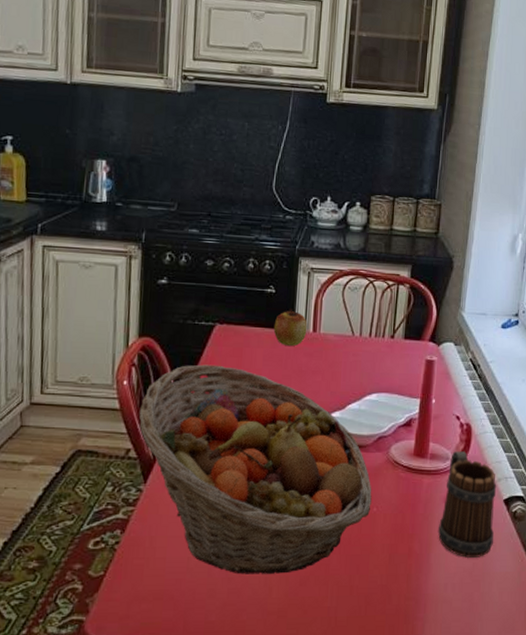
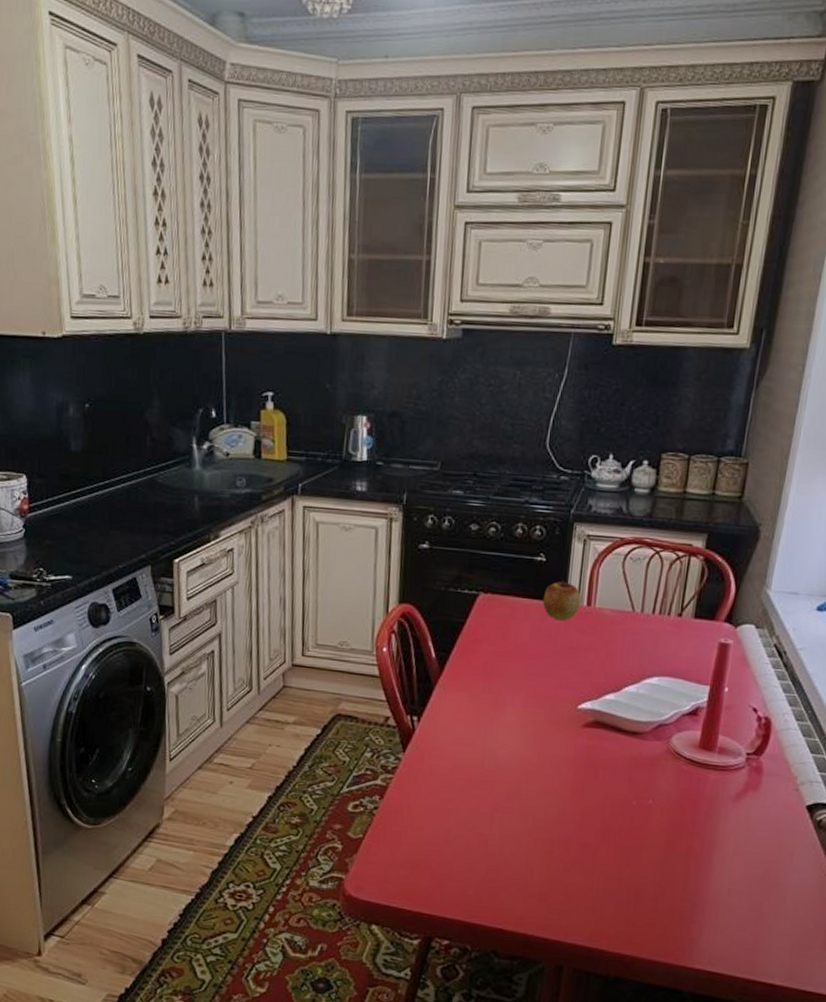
fruit basket: present [139,364,372,574] -> none [399,635,648,858]
mug: present [437,451,497,559] -> none [723,747,799,866]

